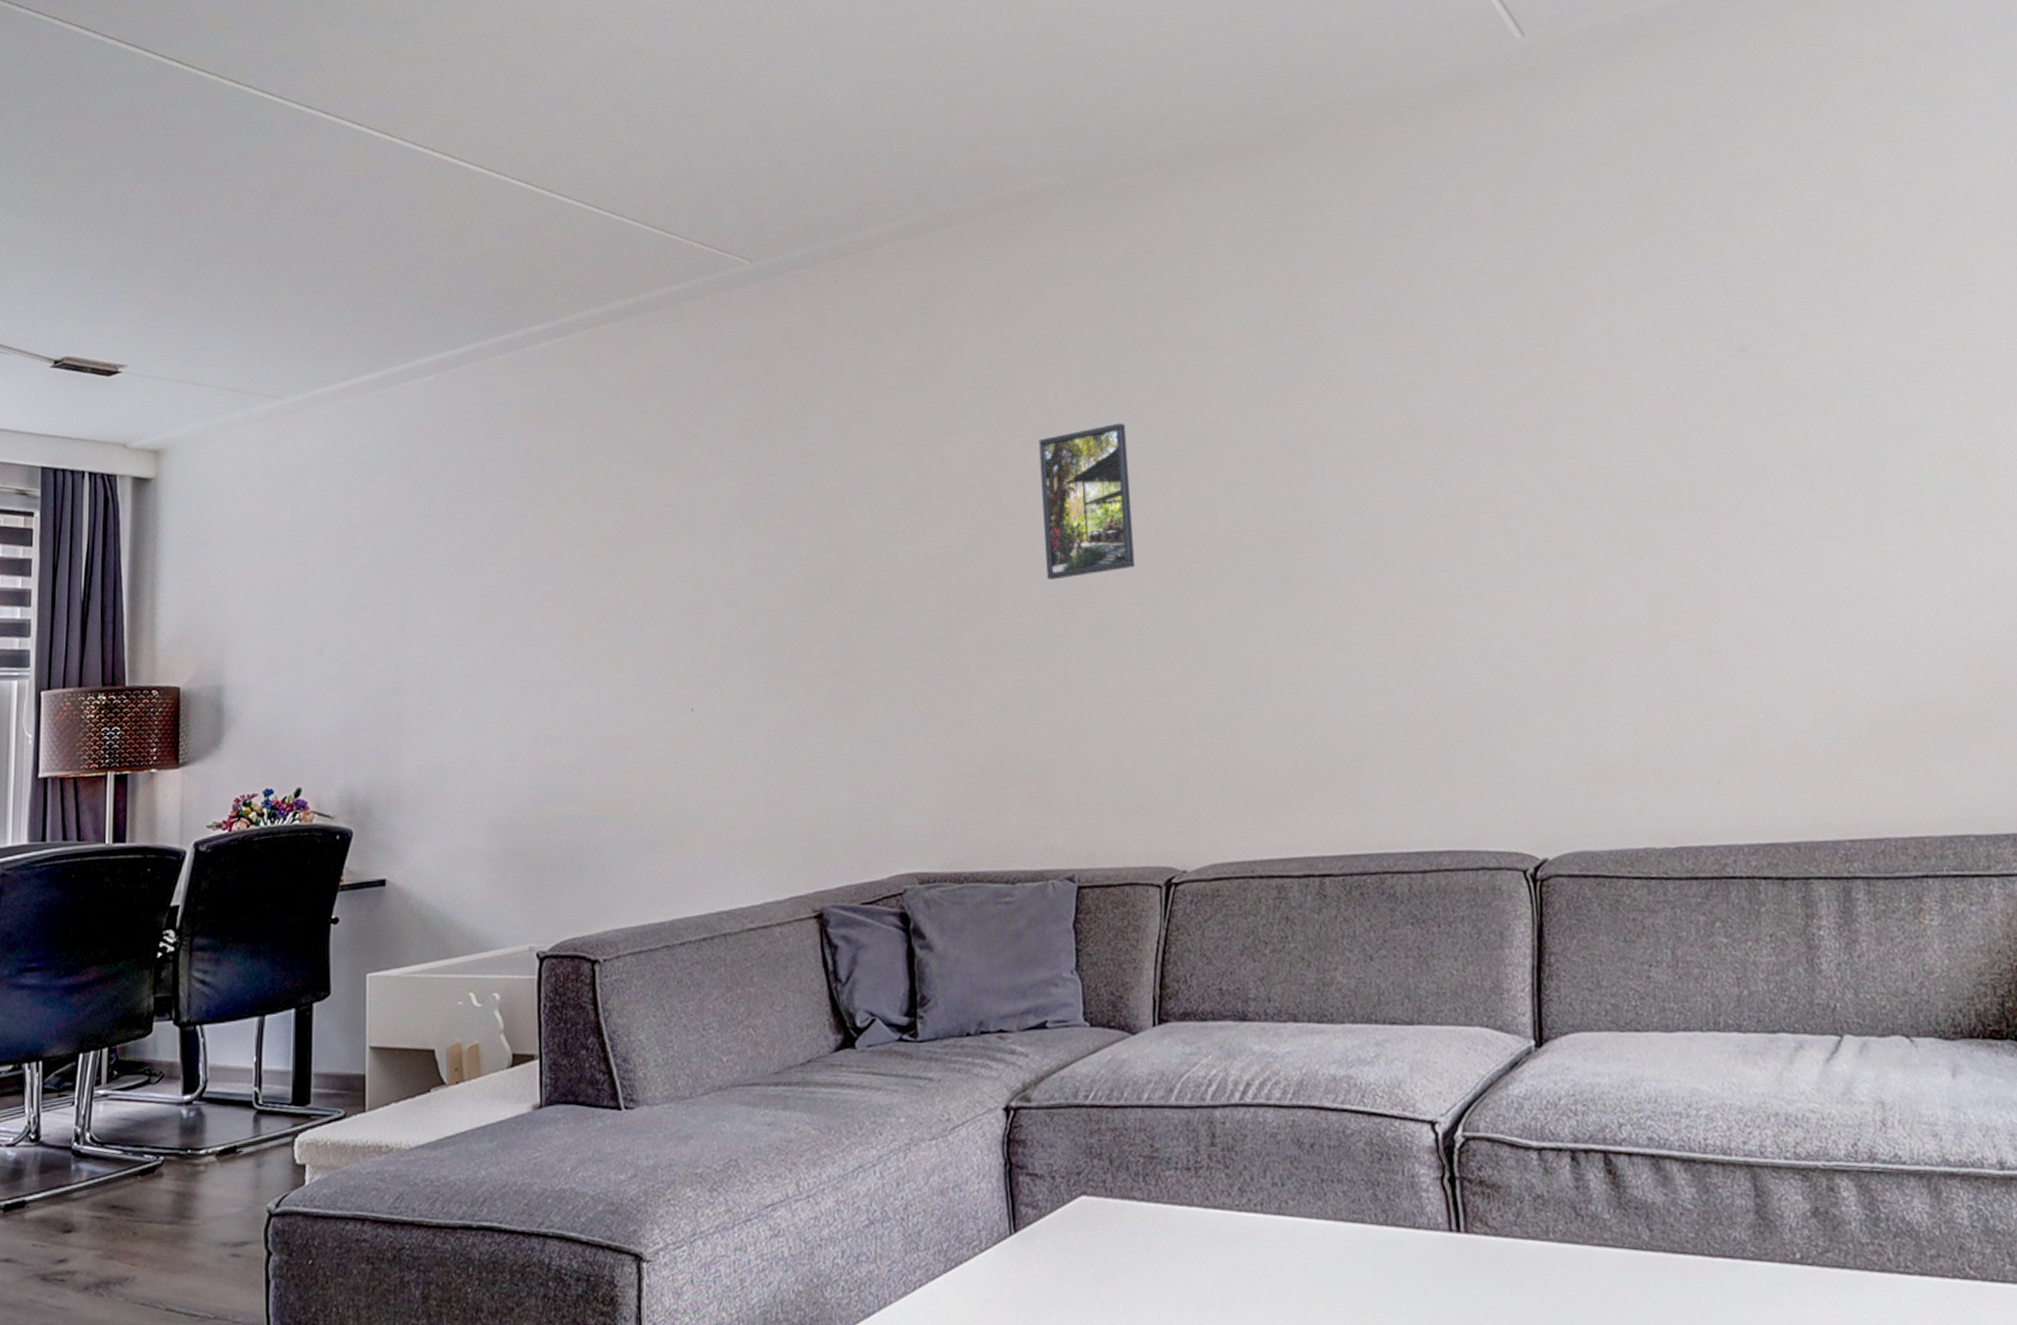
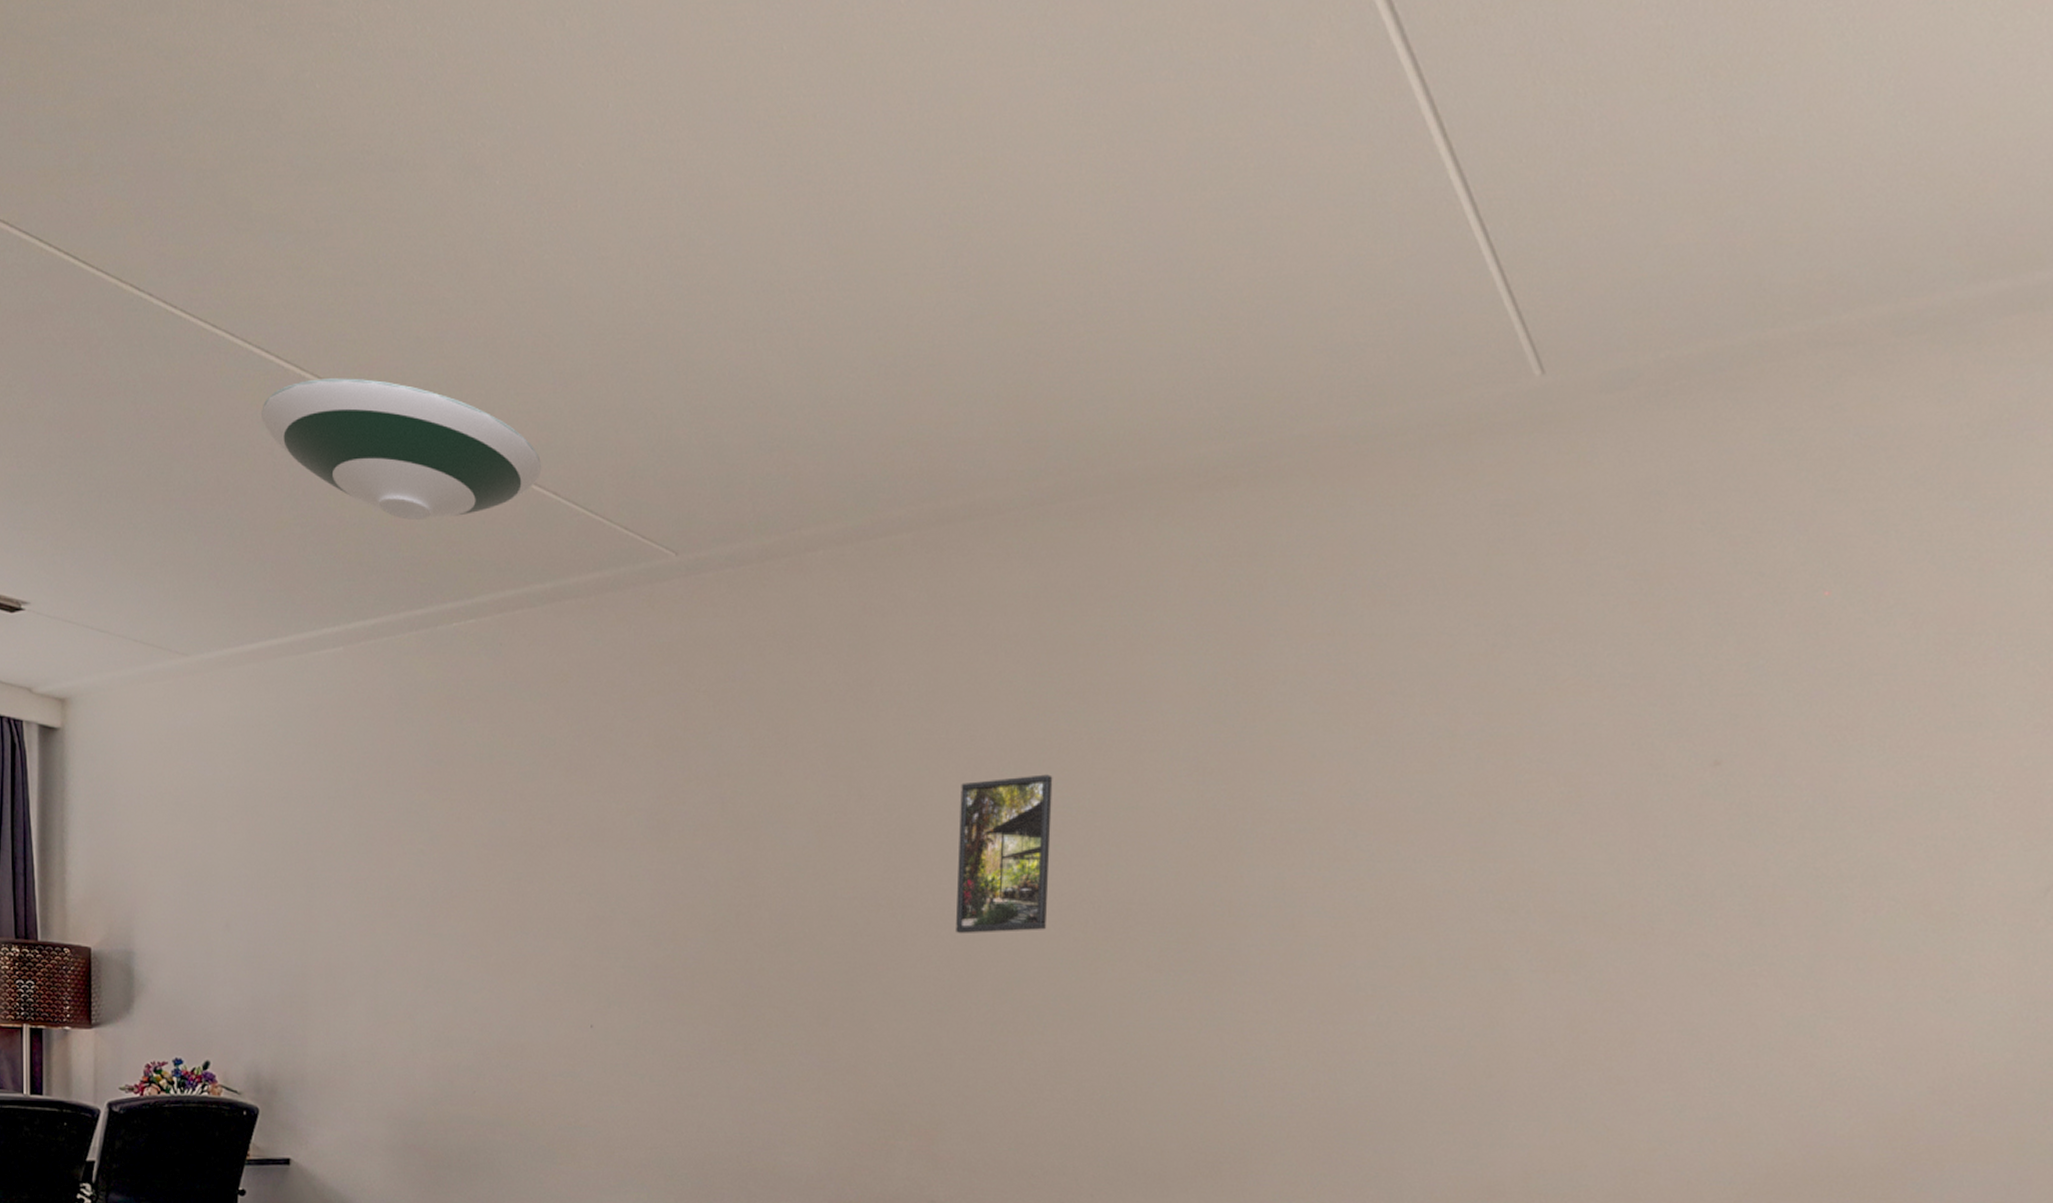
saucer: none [354,139,620,256] -> present [261,378,542,520]

